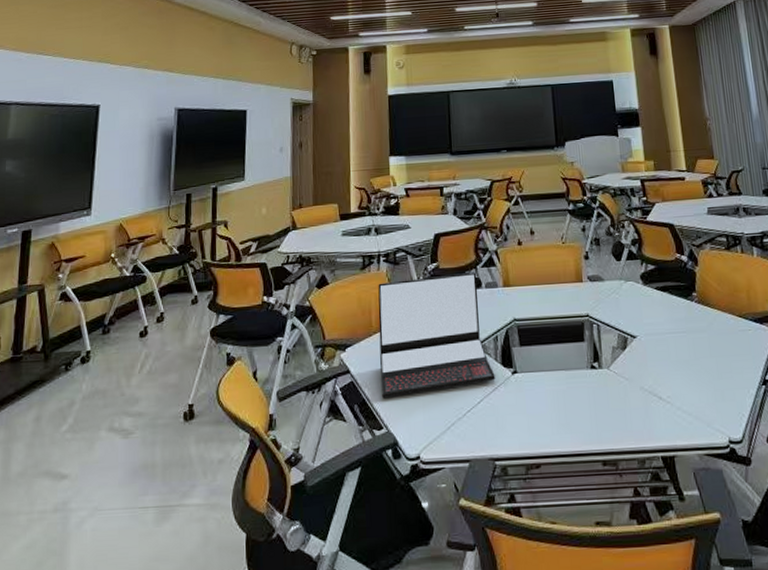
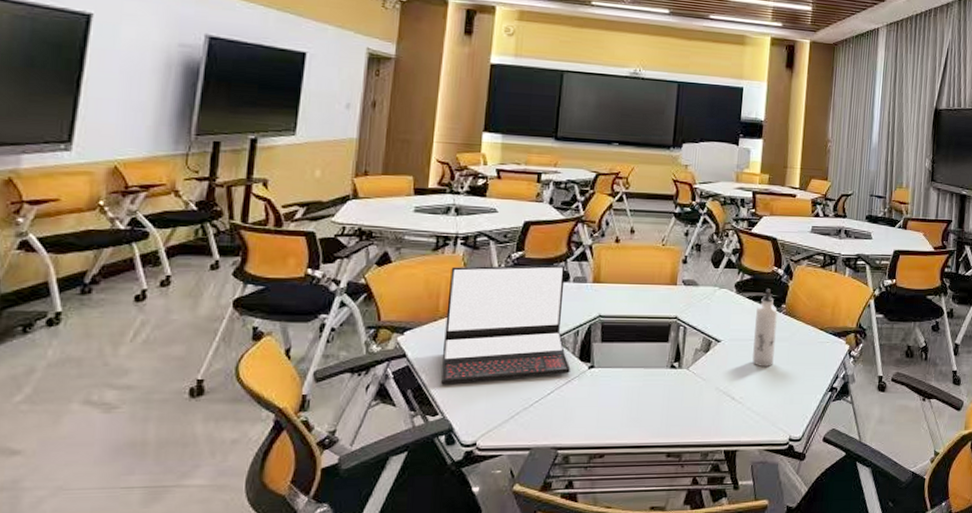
water bottle: none [667,277,695,361] -> present [752,289,778,366]

